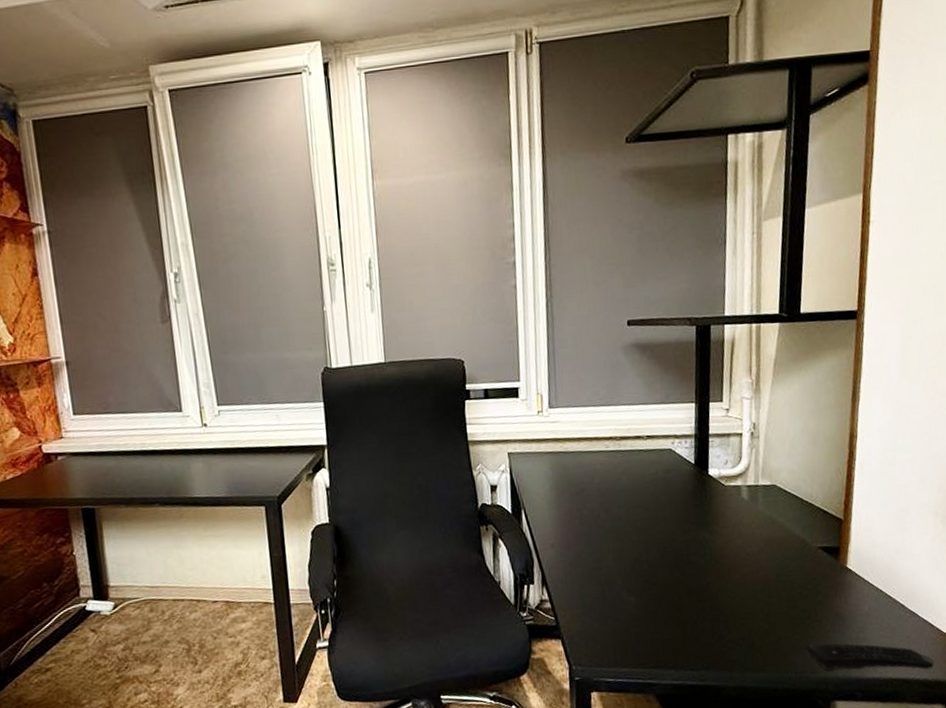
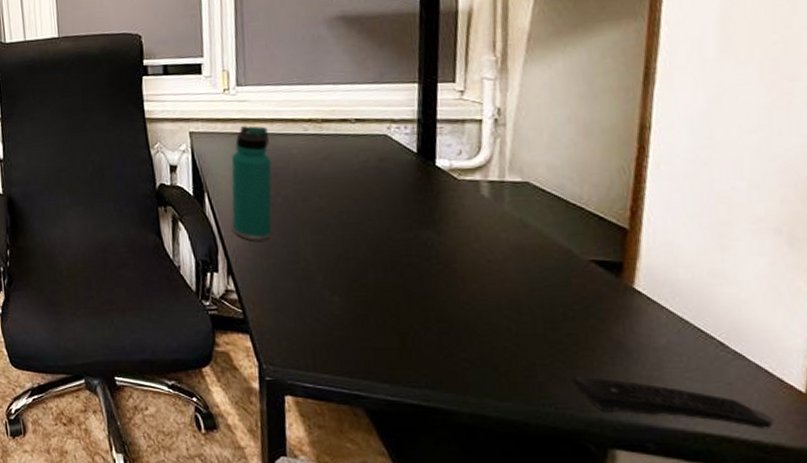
thermos bottle: none [545,445,580,553] -> present [231,126,272,241]

